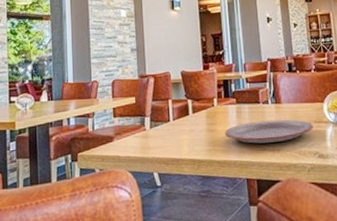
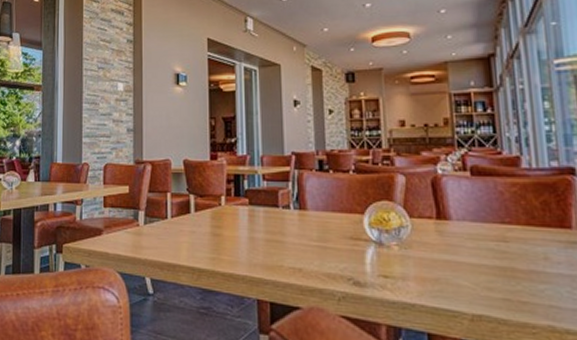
plate: present [225,119,313,144] -> none [233,229,348,259]

